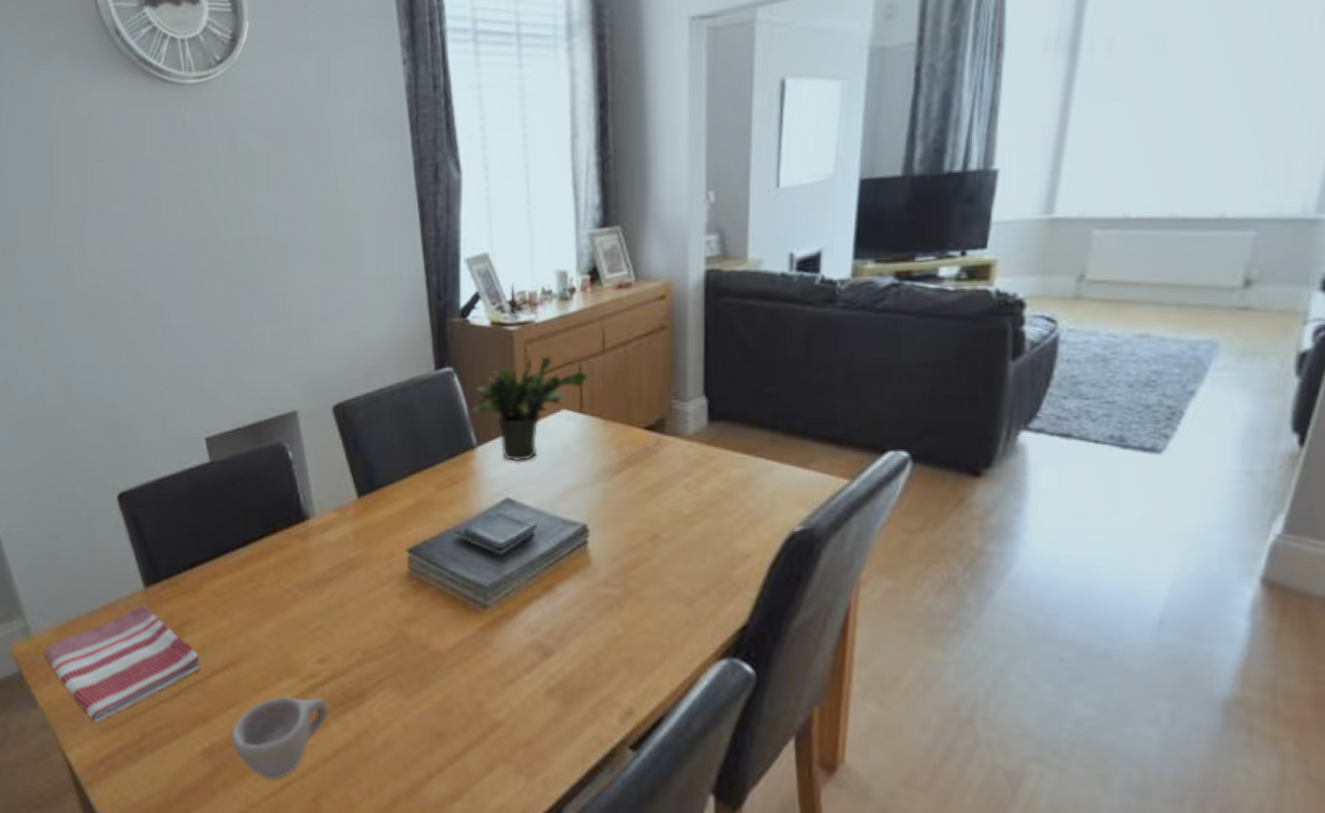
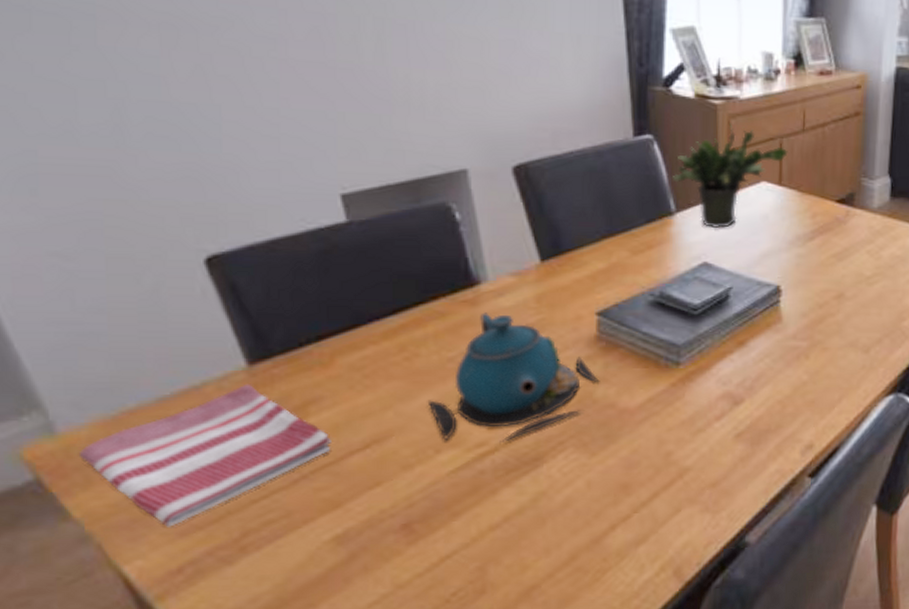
cup: present [231,696,330,780] -> none [374,465,501,557]
teapot: none [270,546,413,675] -> present [427,312,600,442]

